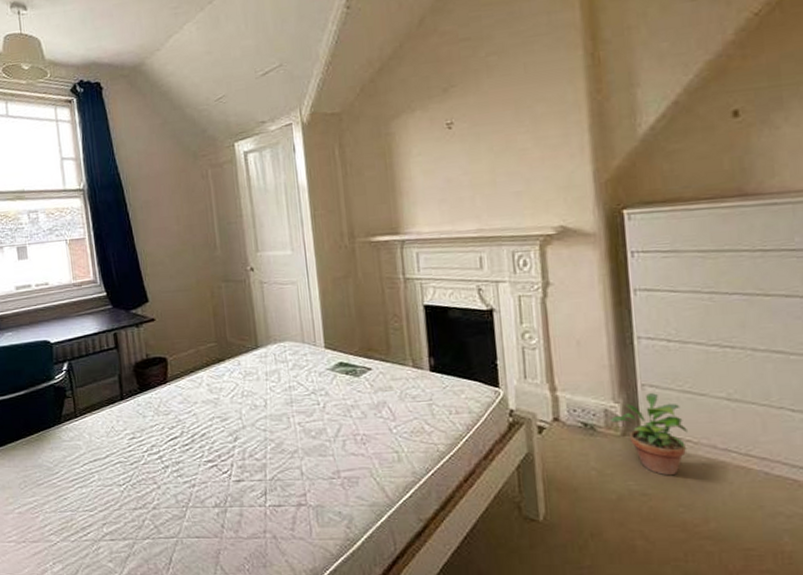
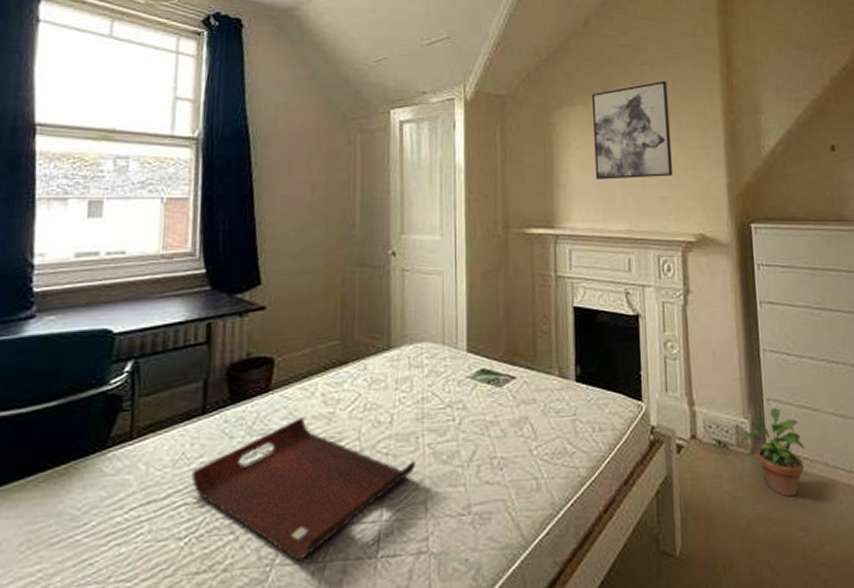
serving tray: none [120,402,290,505] -> present [191,417,416,561]
wall art: none [431,69,528,183] -> present [591,80,674,180]

